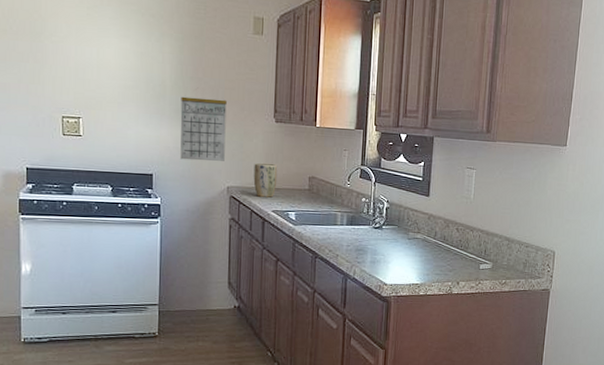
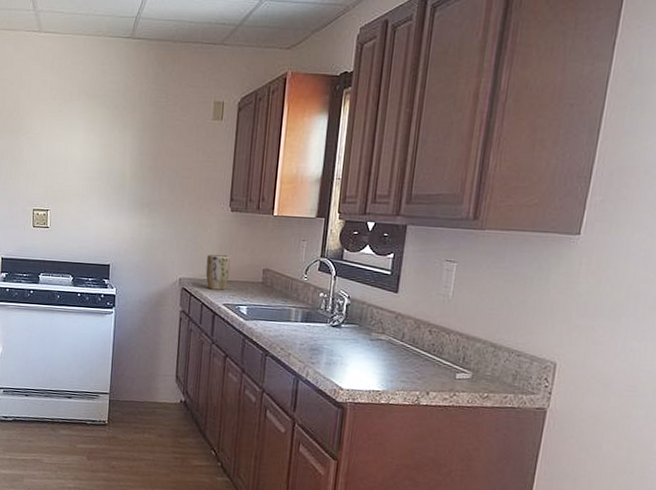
calendar: present [180,96,227,162] -> none [136,187,183,253]

